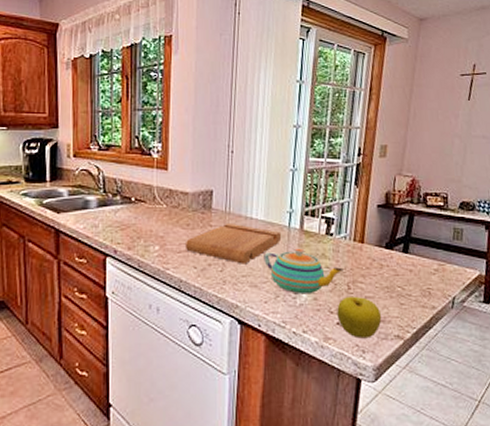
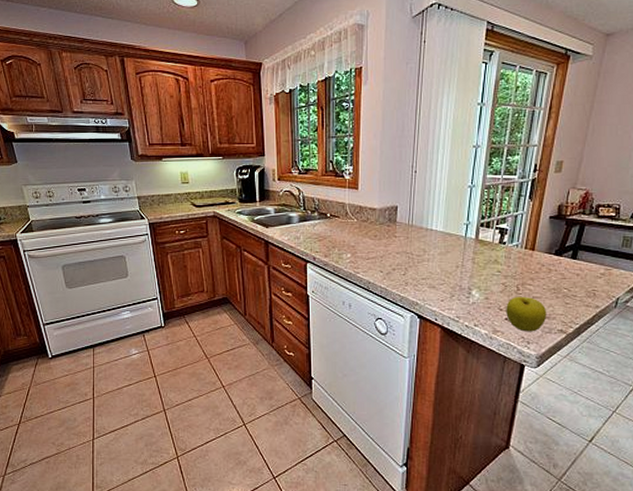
cutting board: present [184,222,282,264] -> none [372,234,459,269]
teapot: present [264,248,343,295] -> none [442,255,514,294]

